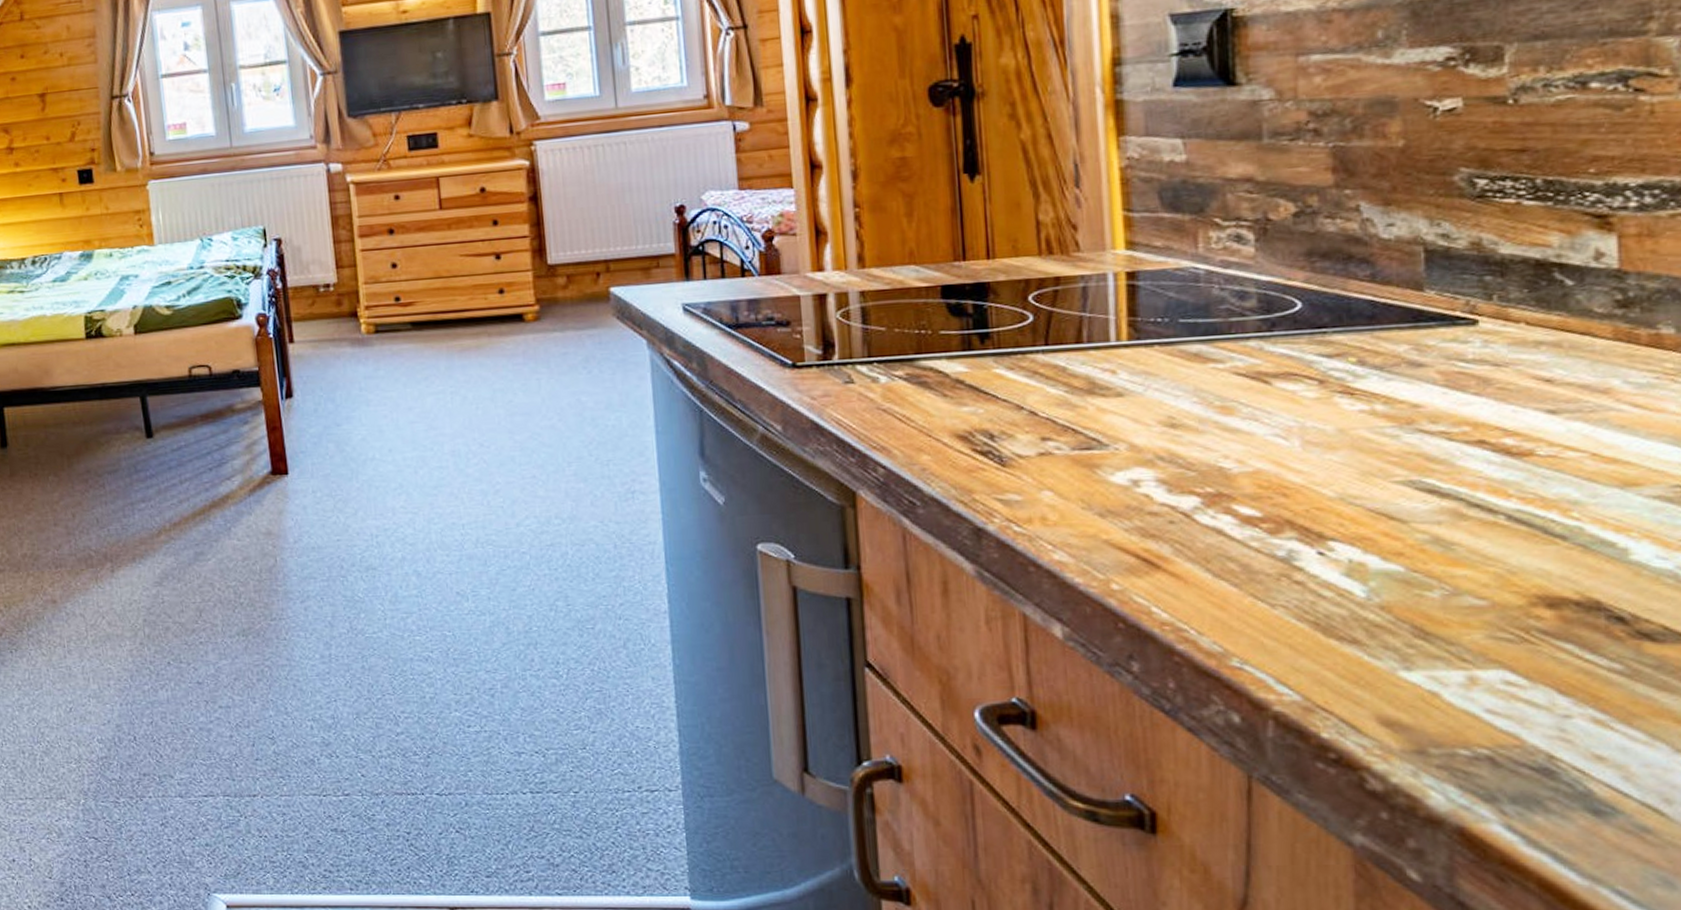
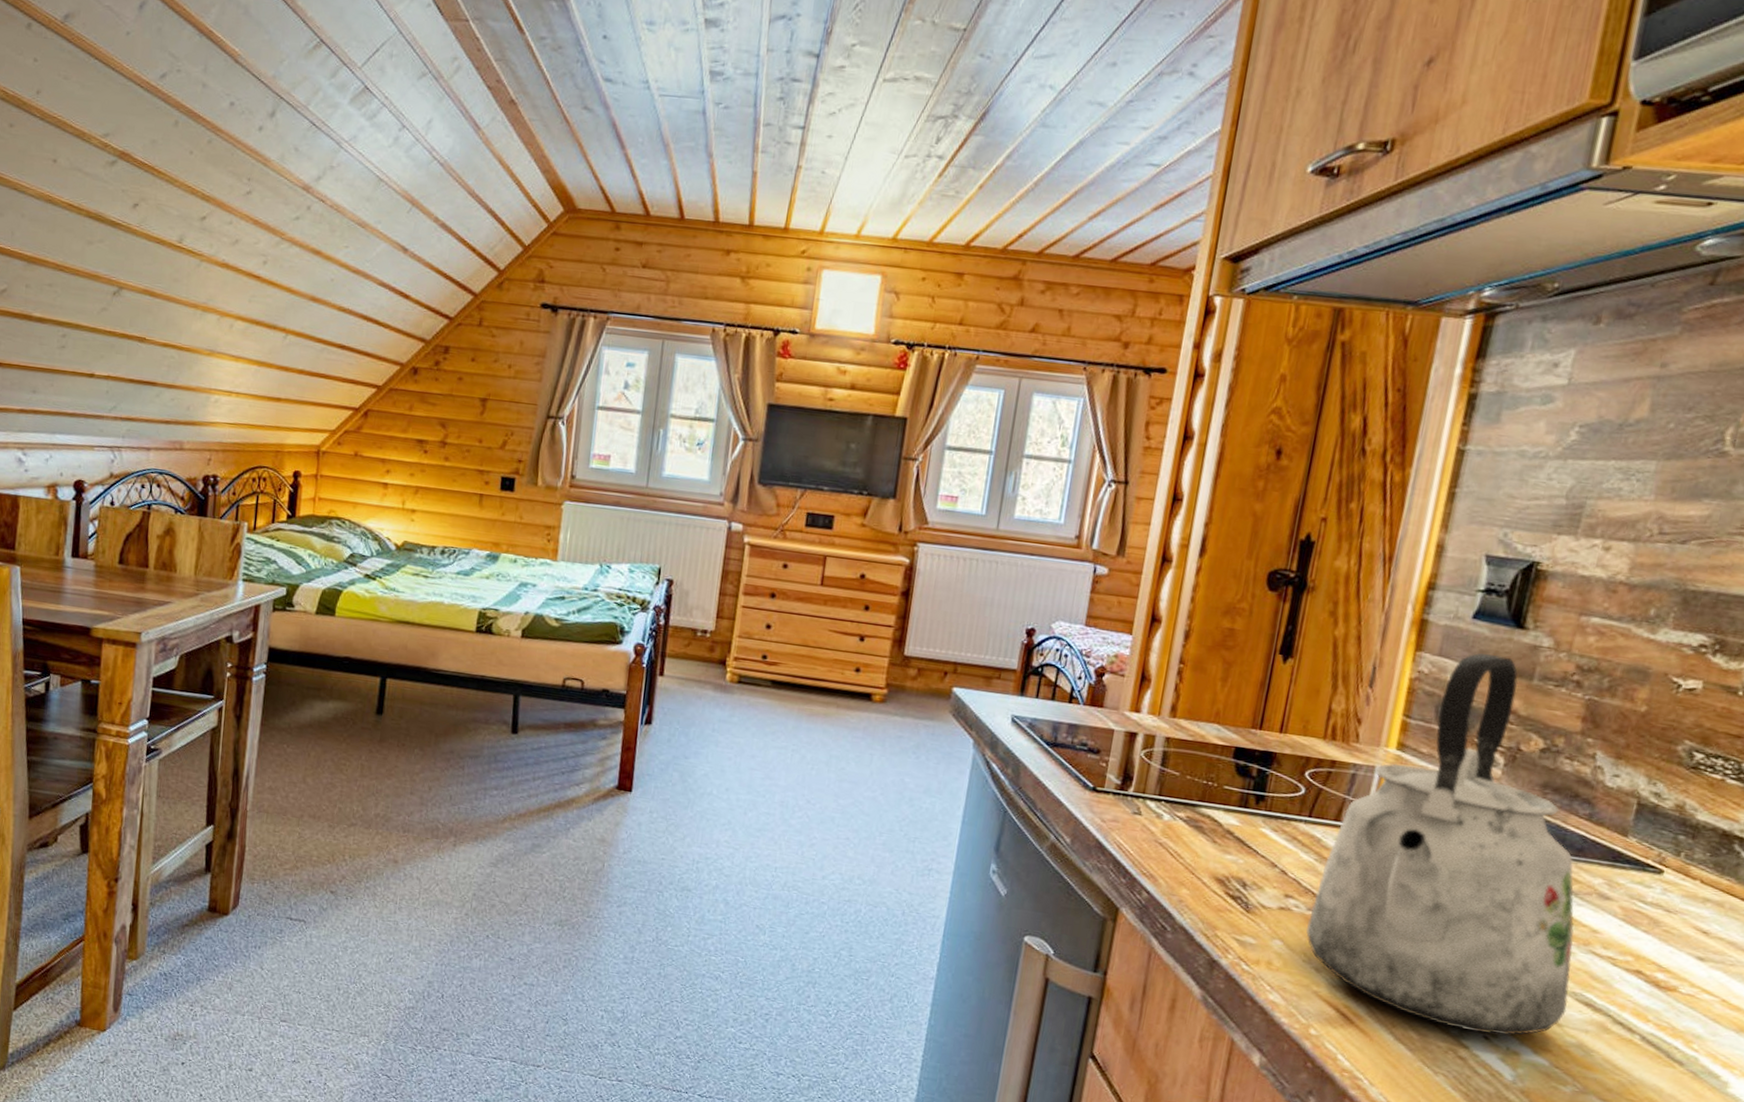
kettle: none [1076,120,1408,550] -> present [1306,653,1574,1036]

